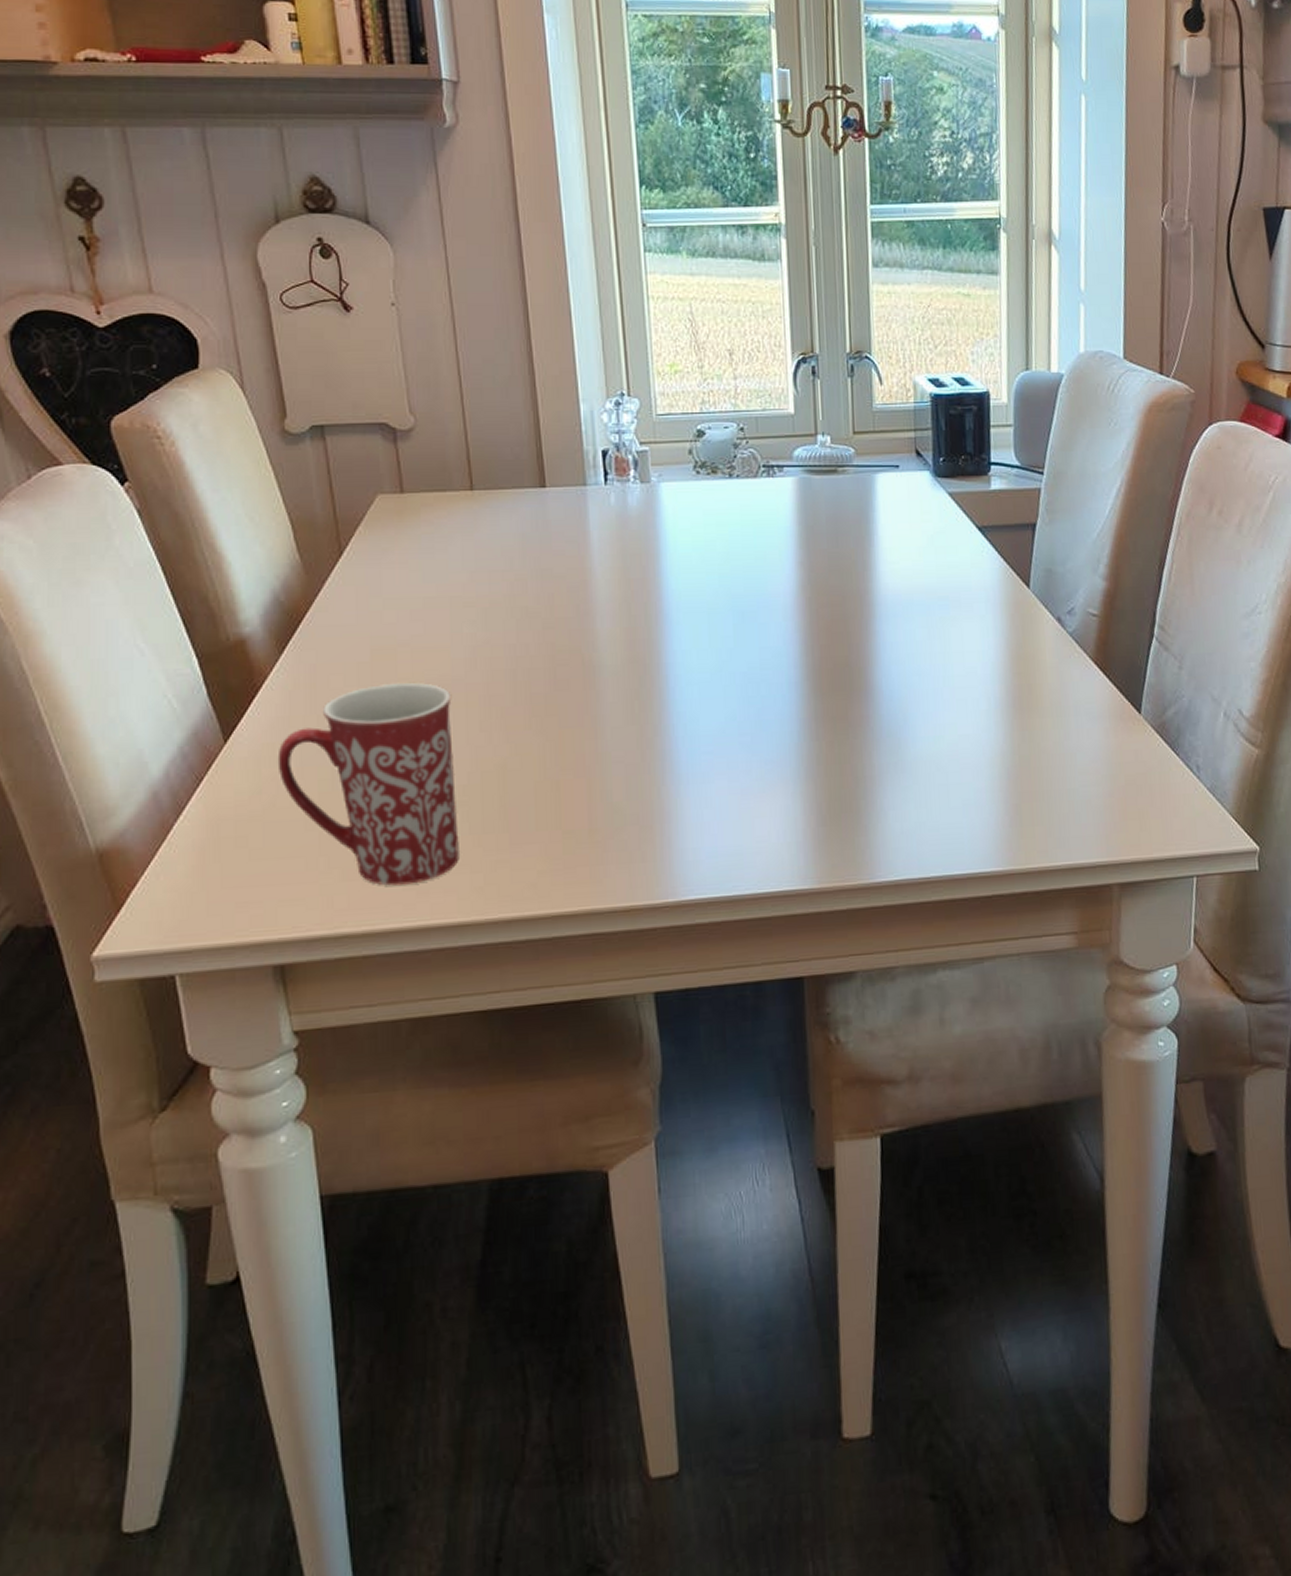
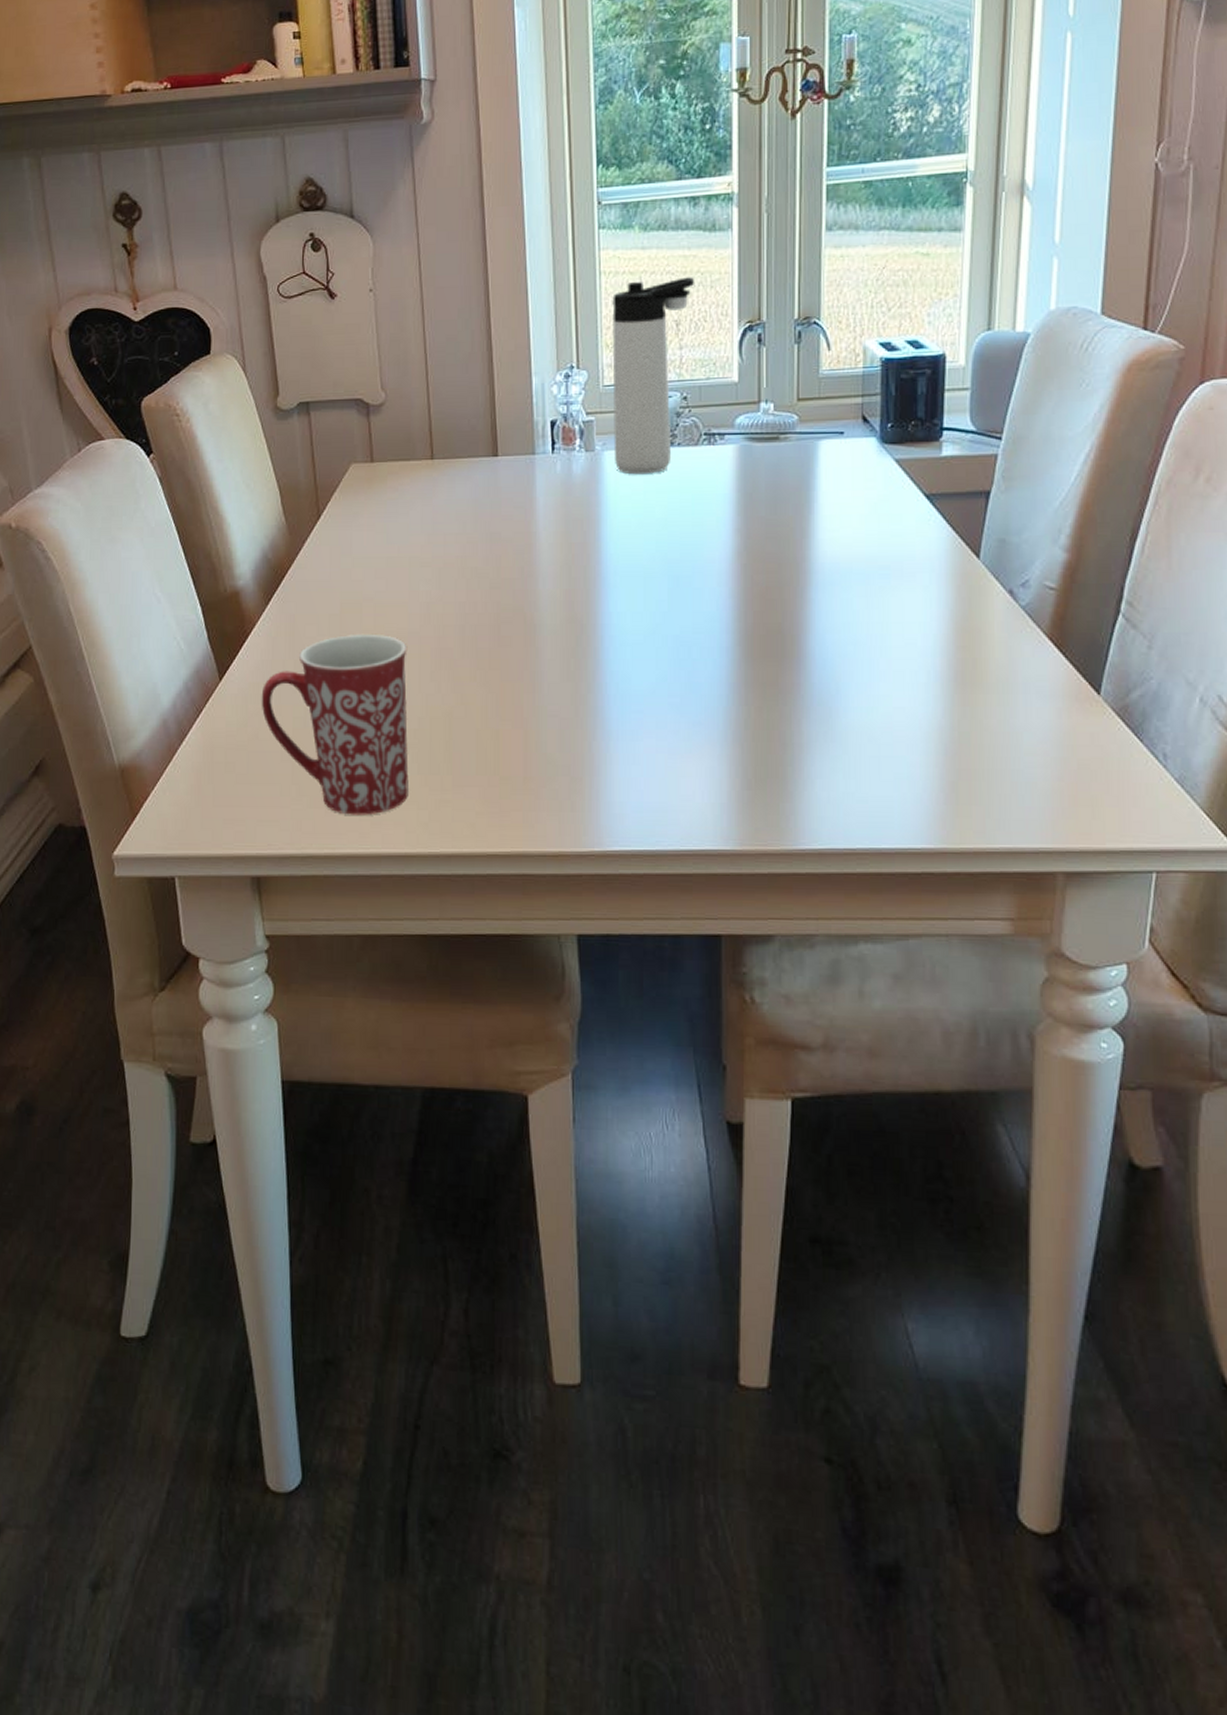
thermos bottle: none [662,306,747,507] -> present [612,277,695,475]

